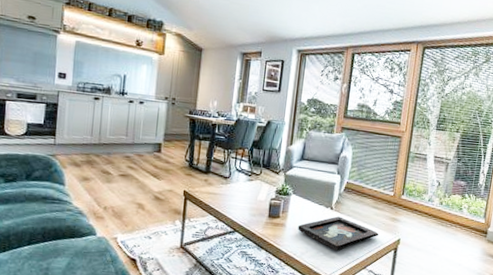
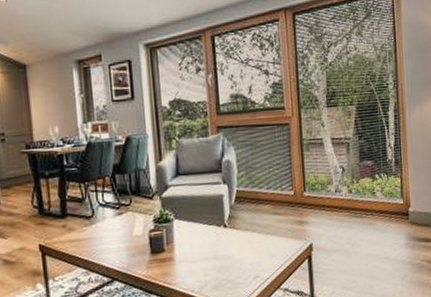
decorative tray: present [298,216,379,252] -> none [189,233,287,276]

